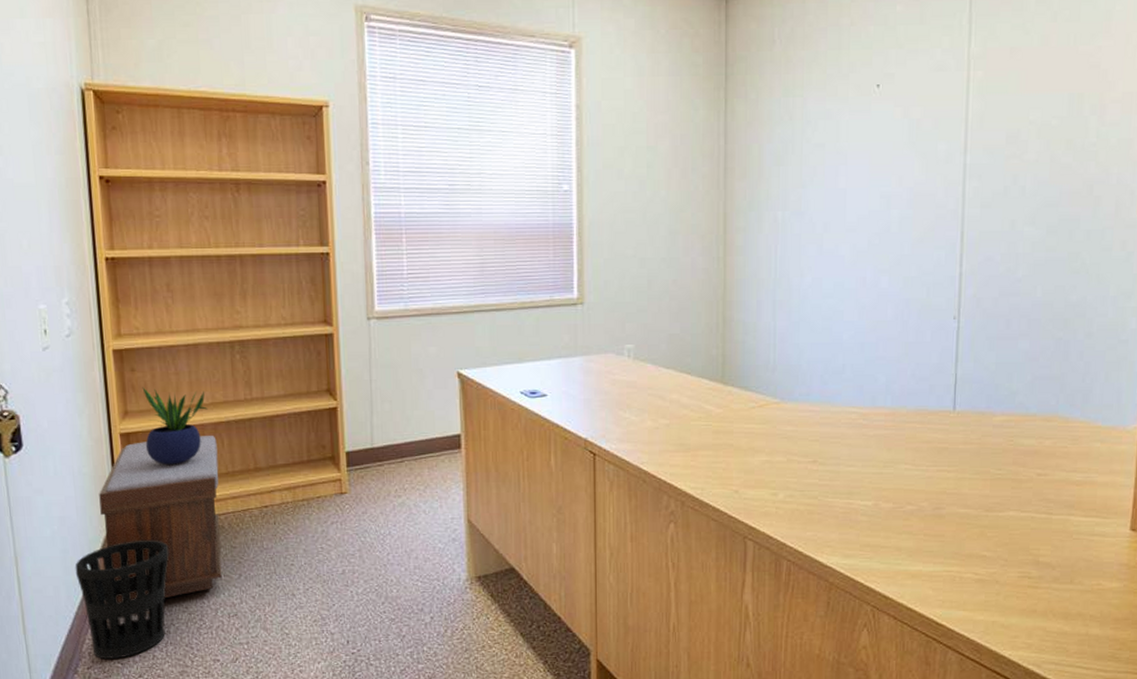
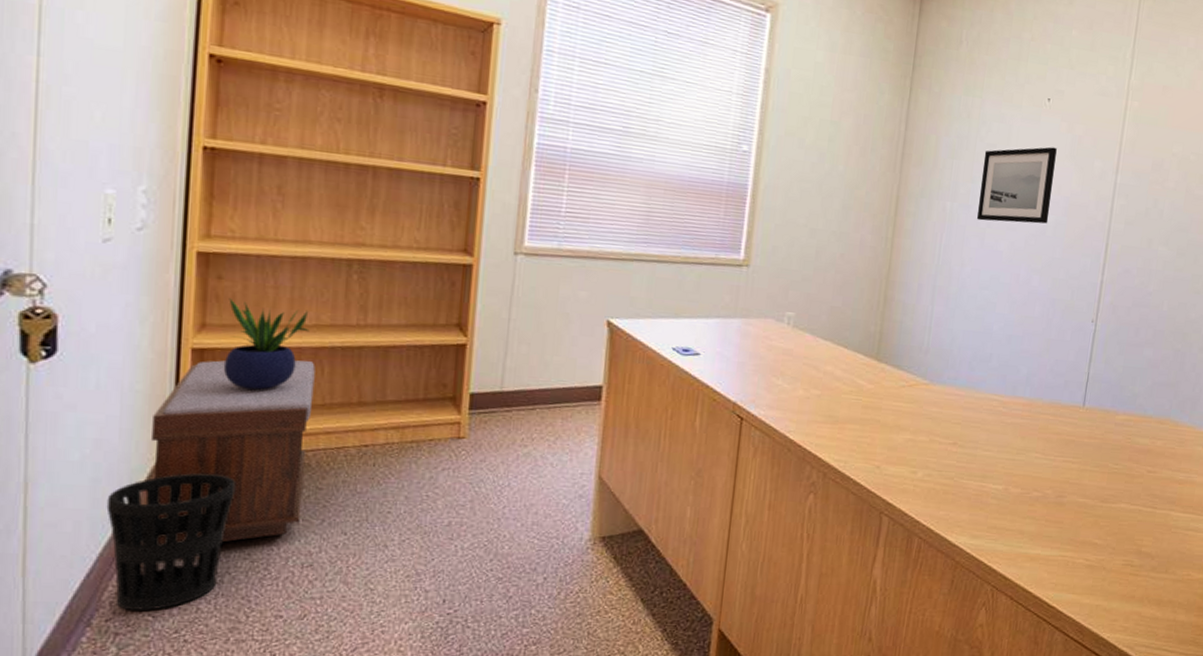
wall art: none [811,136,893,226] -> present [977,147,1057,224]

